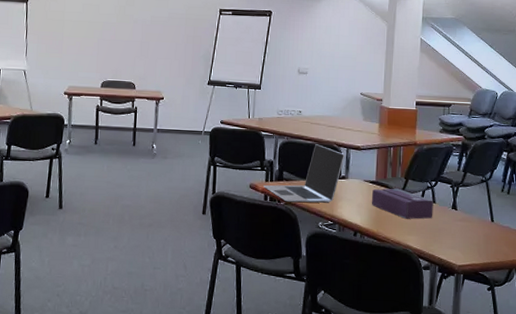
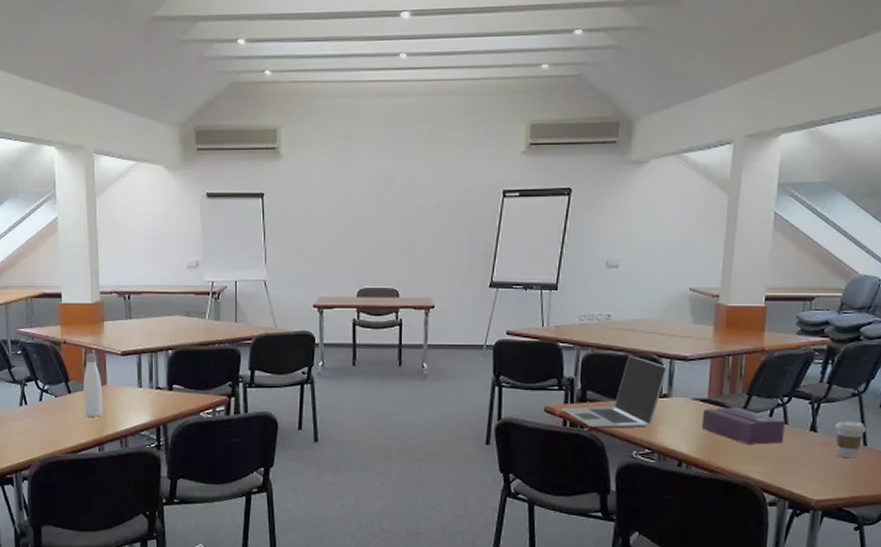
coffee cup: none [470,201,493,232] -> present [834,421,867,459]

